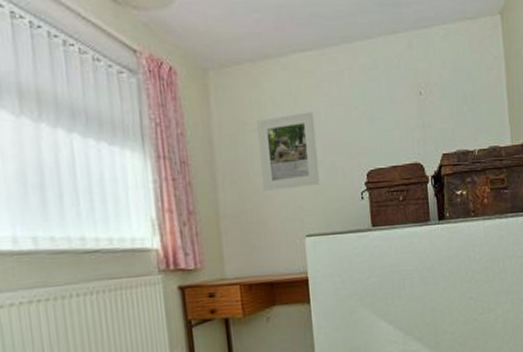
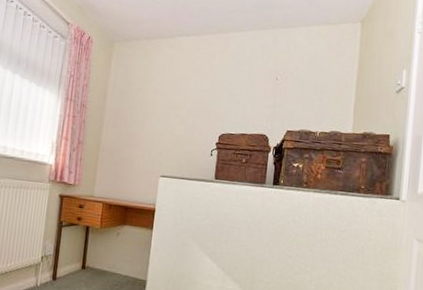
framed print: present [257,112,321,191] -> none [136,81,186,139]

